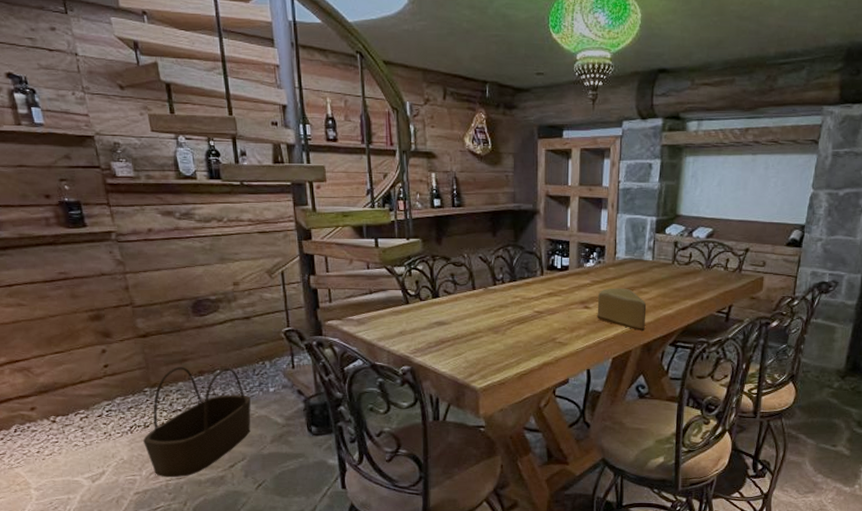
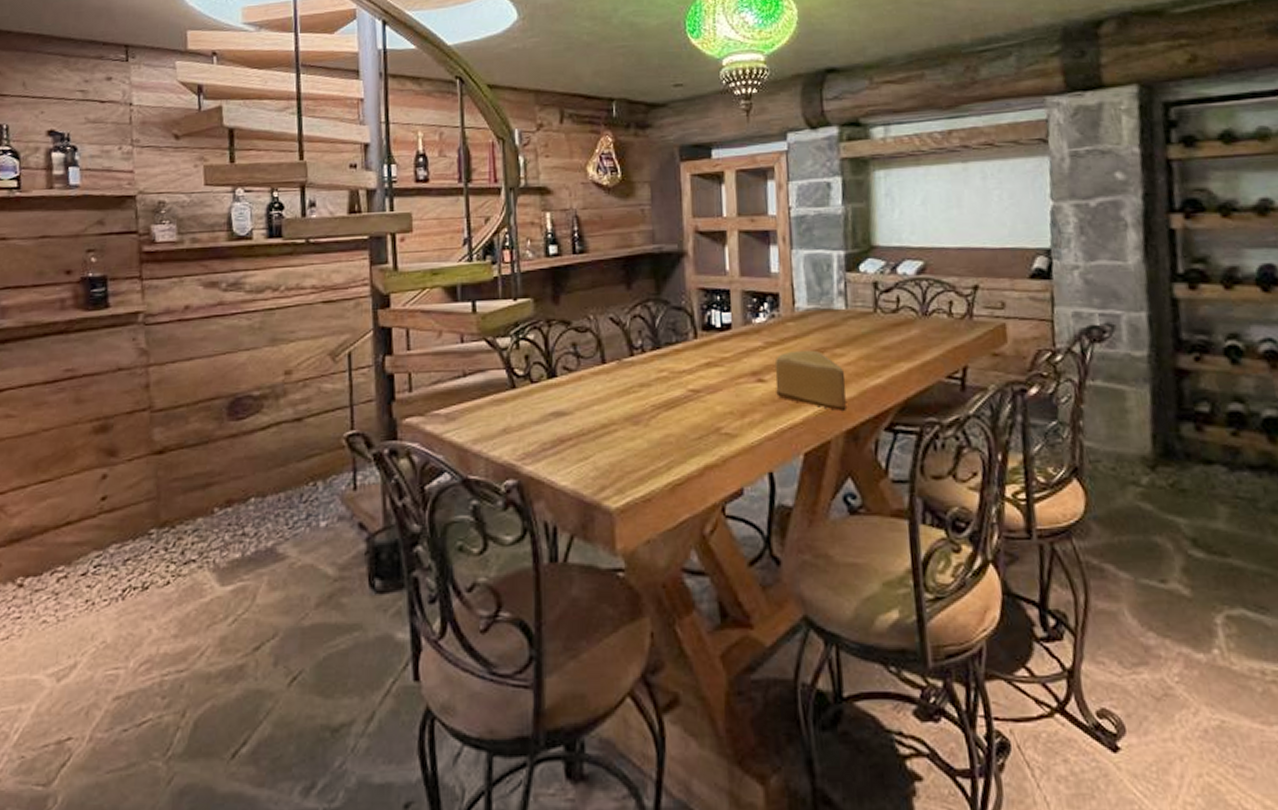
basket: present [142,367,252,478] -> none [136,493,294,671]

